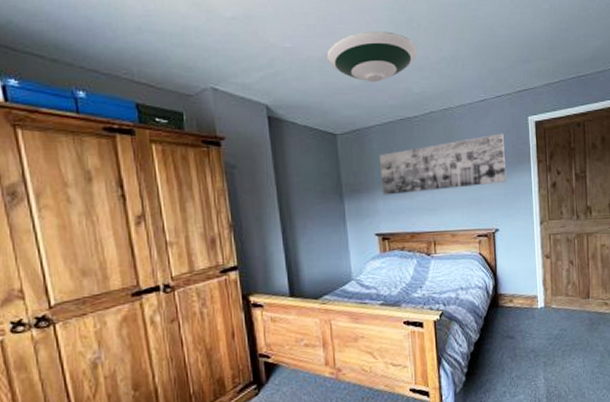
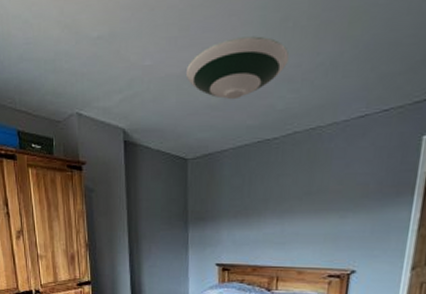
wall art: present [379,133,506,195] -> none [228,157,383,225]

